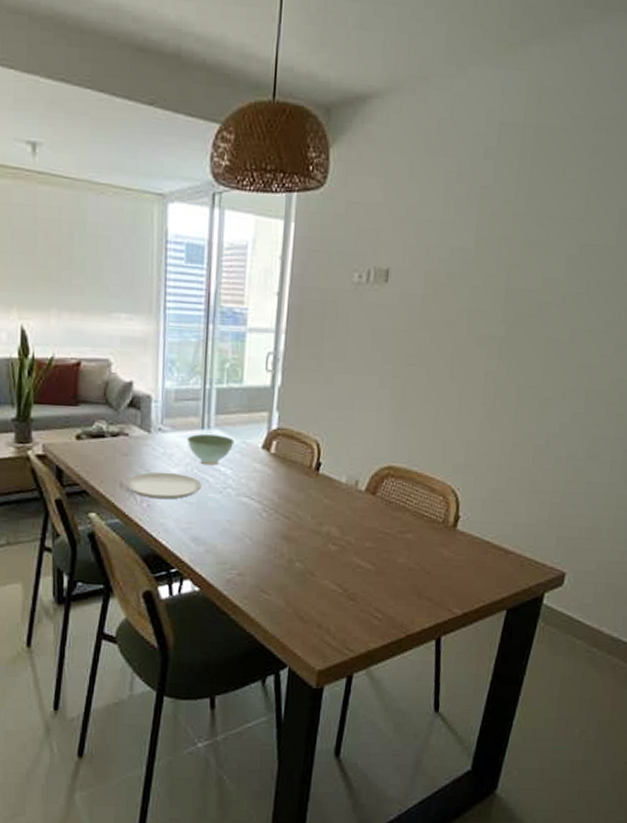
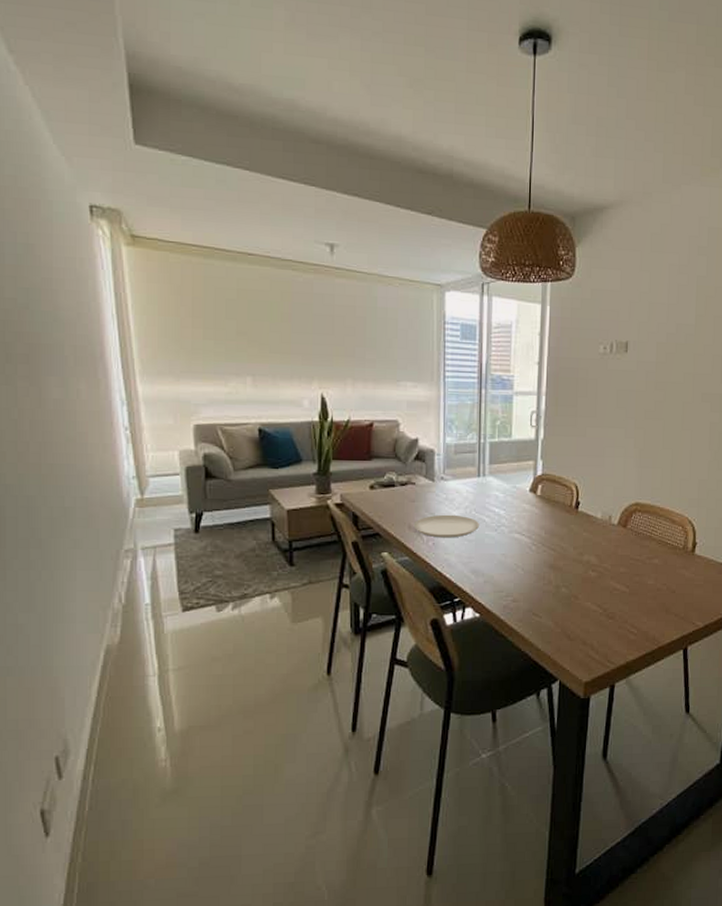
bowl: present [186,434,235,466] -> none [465,481,506,508]

